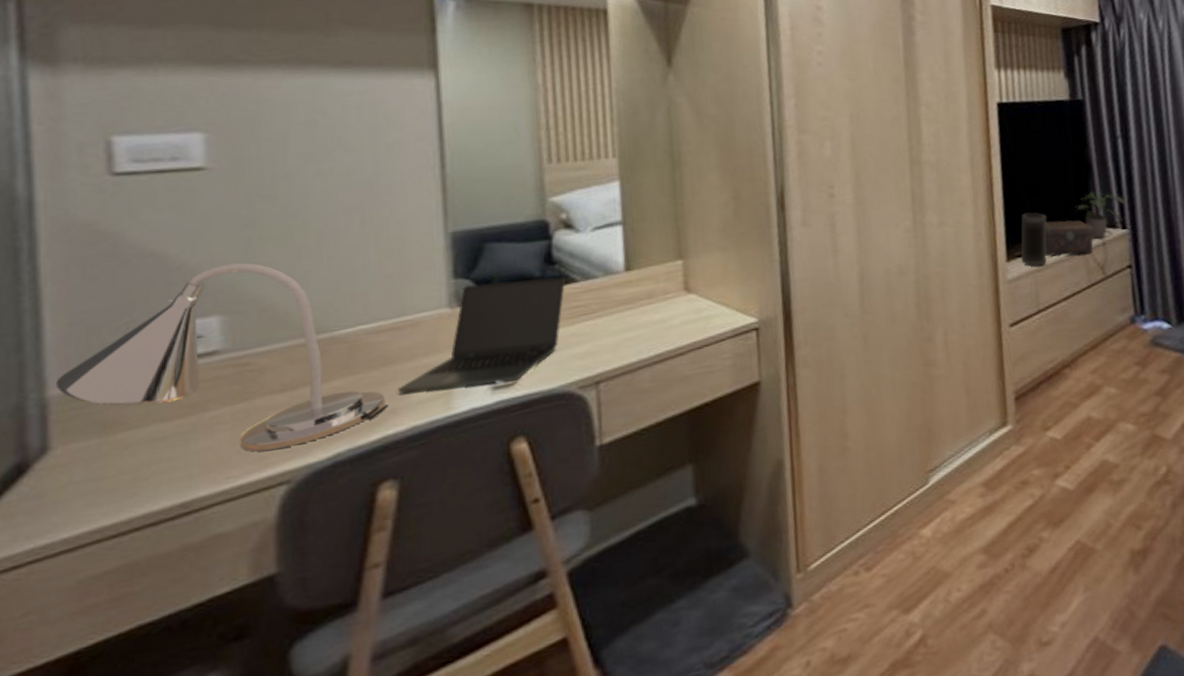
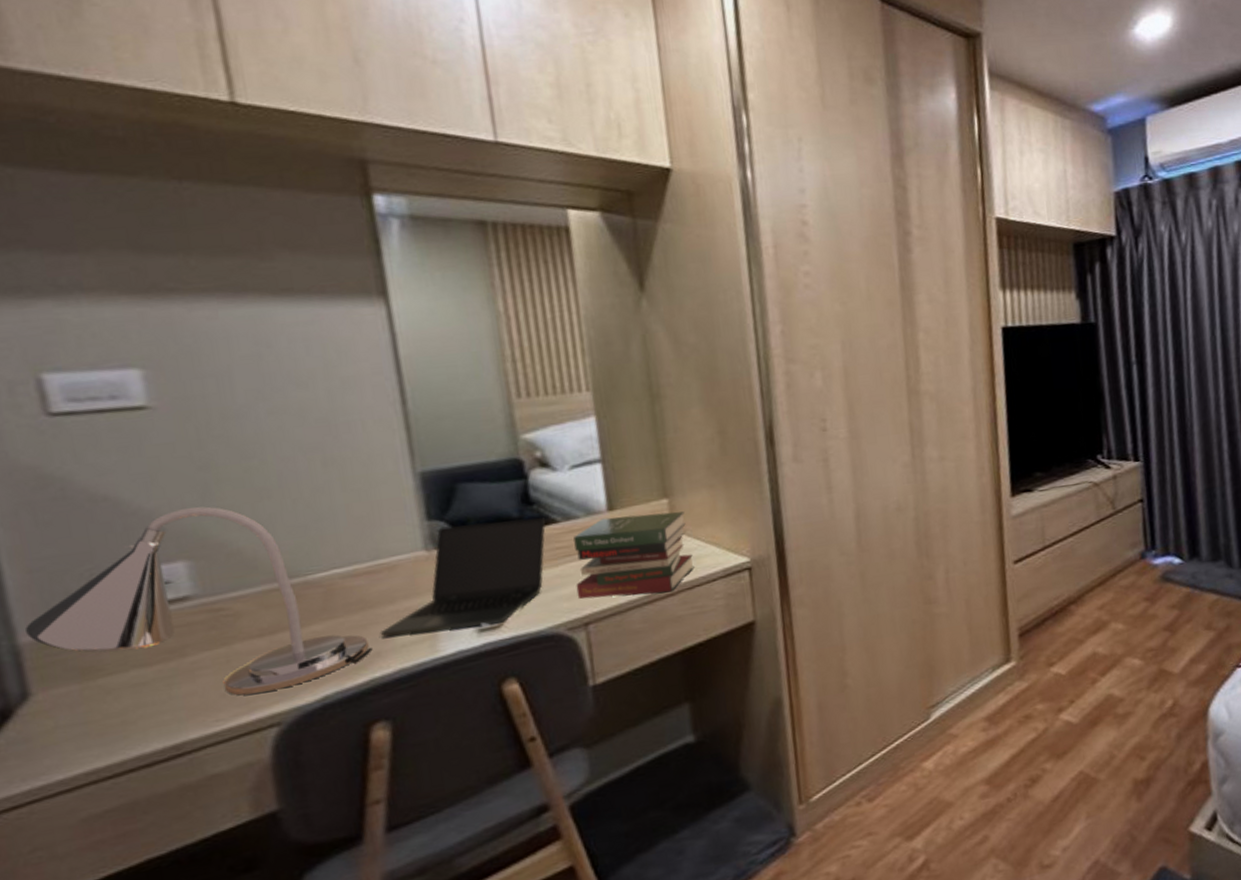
books: none [590,272,704,358] -> present [573,511,694,600]
speaker: present [1021,212,1047,267] -> none [1026,445,1055,502]
decorative box: present [1045,220,1093,257] -> none [1052,452,1104,492]
potted plant: present [1075,192,1127,240] -> none [1085,422,1141,474]

